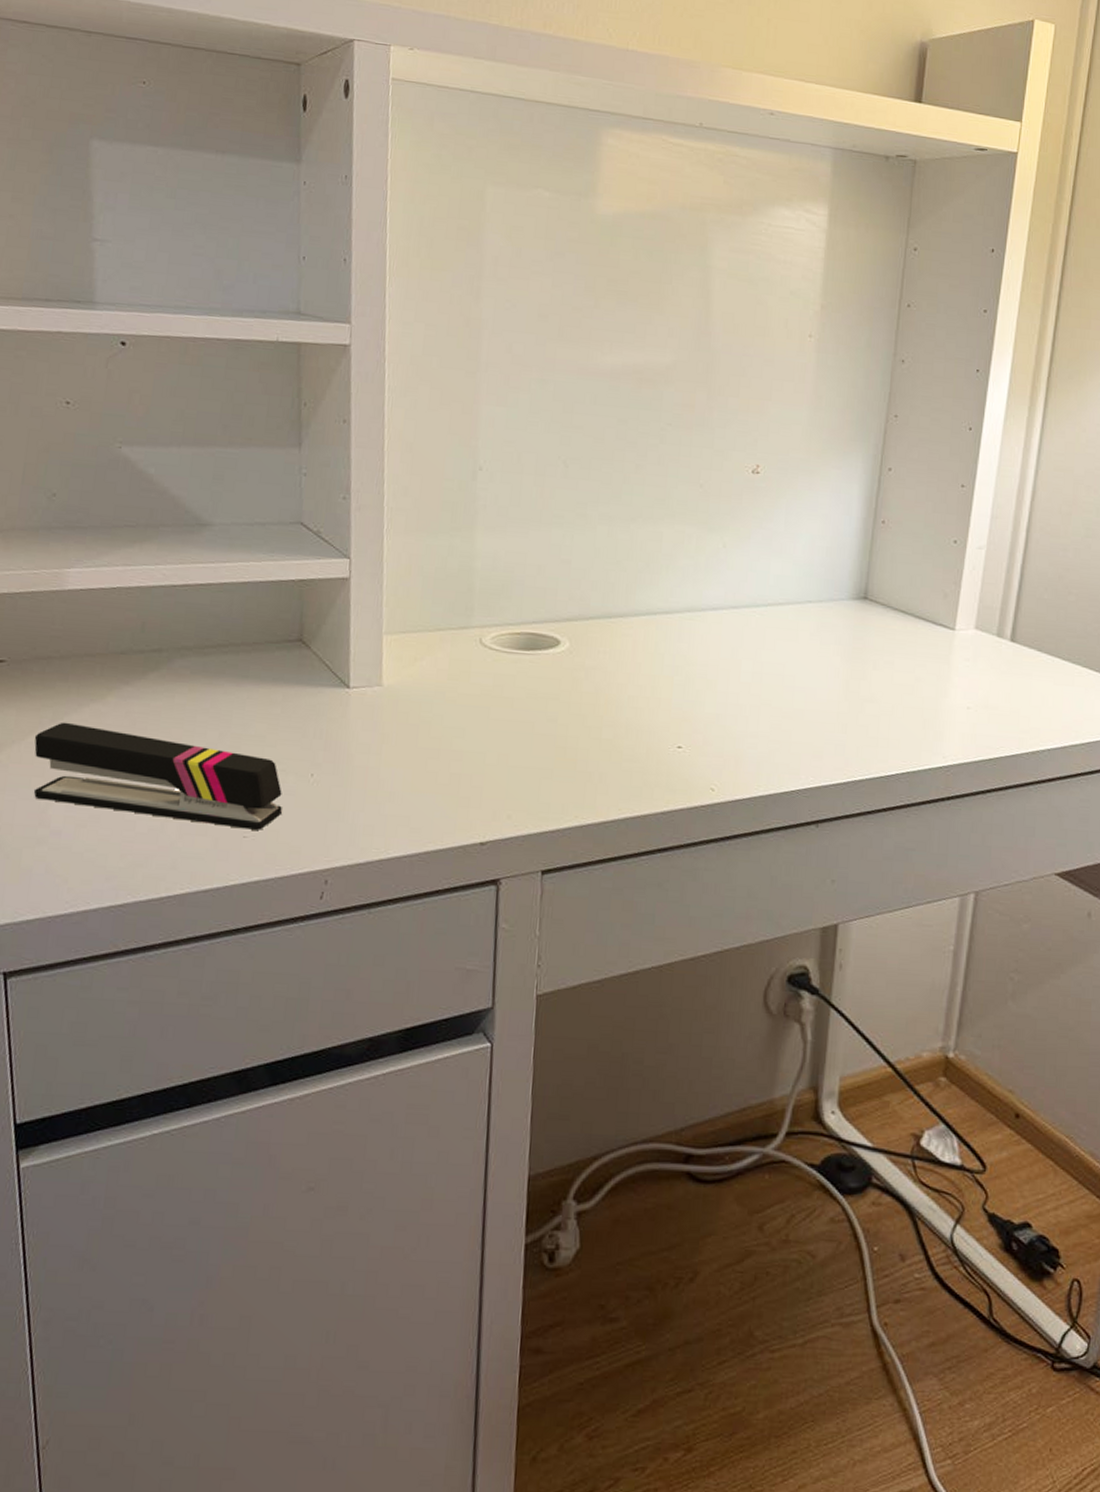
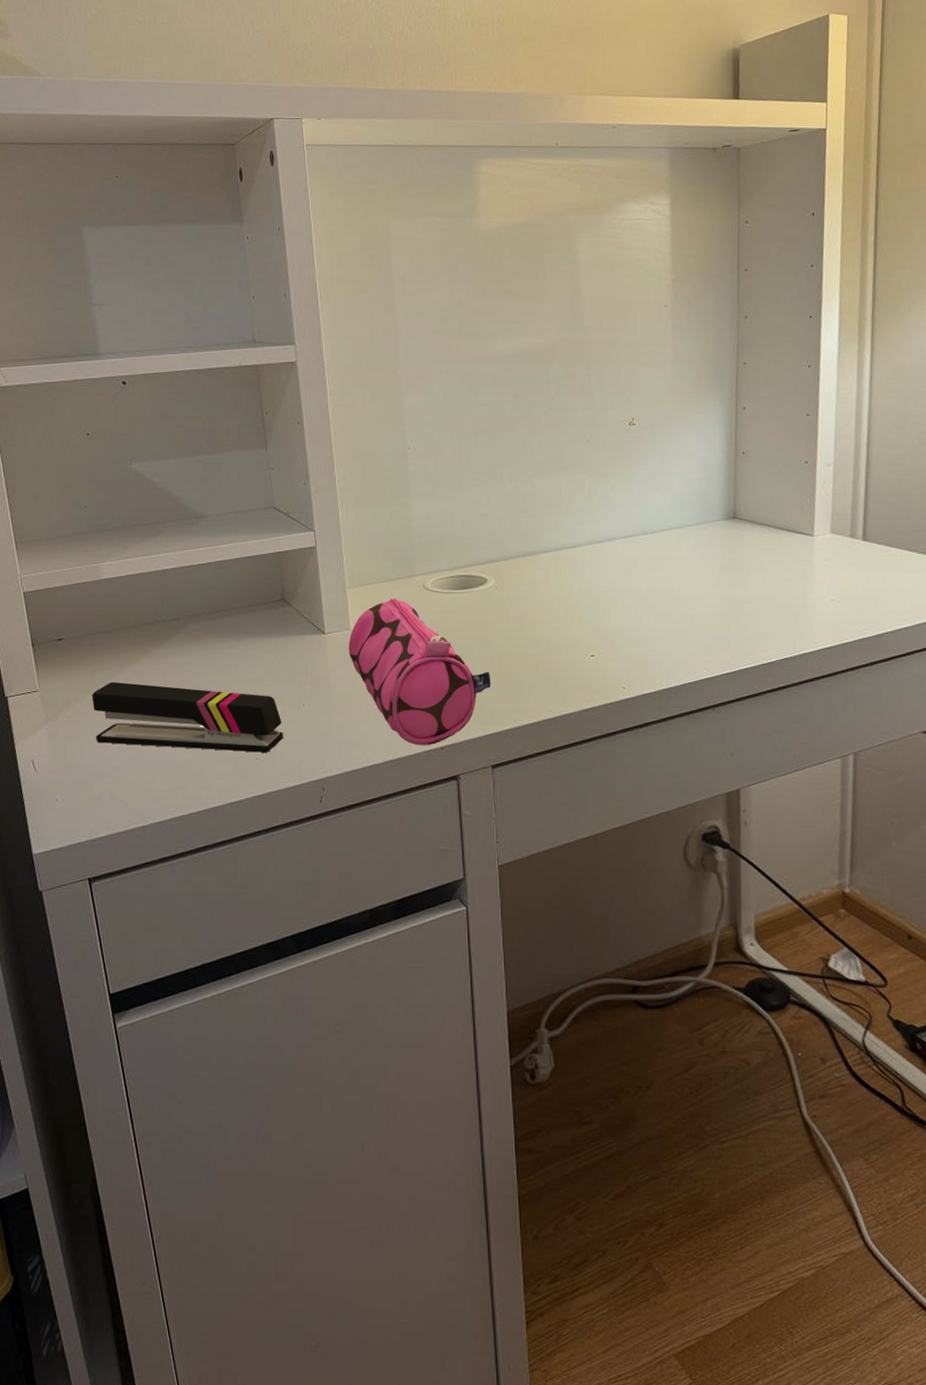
pencil case: none [377,652,552,840] -> present [348,598,492,746]

